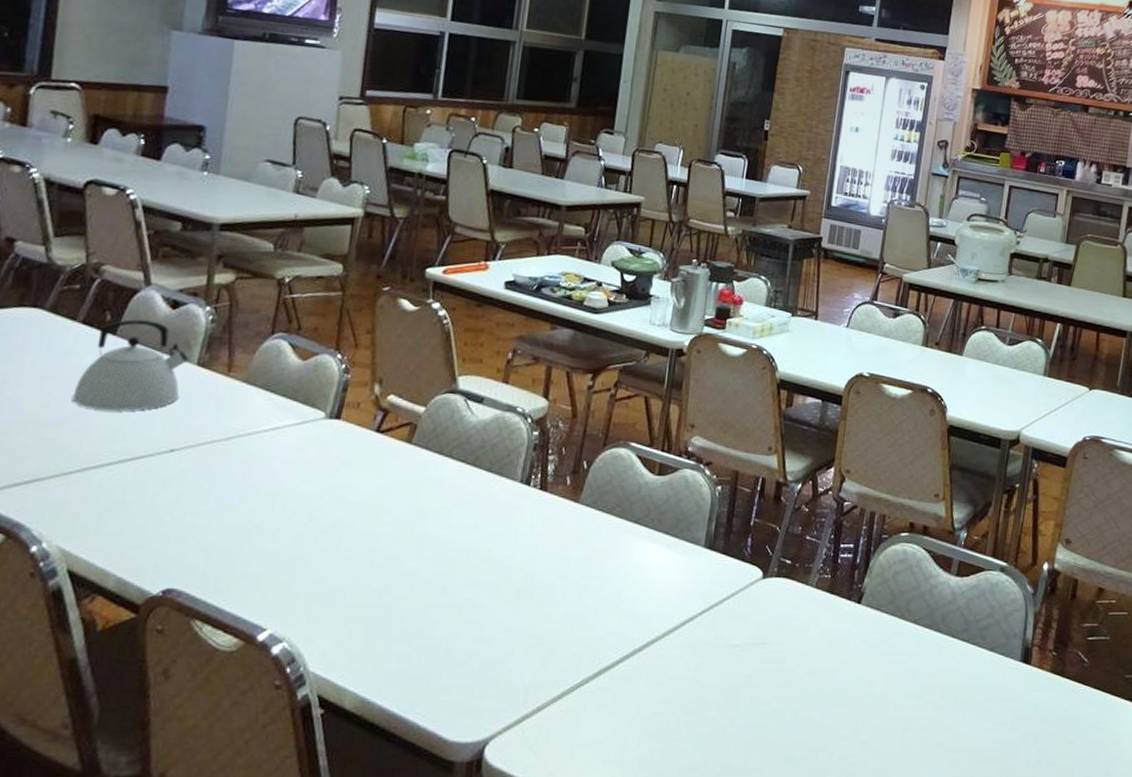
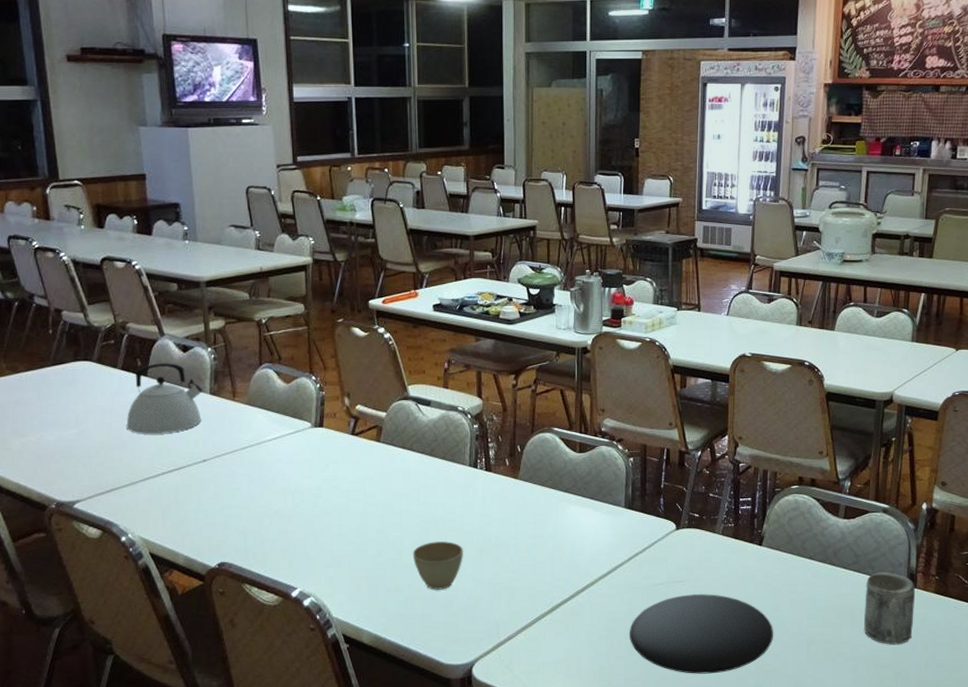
cup: none [429,576,497,641] -> present [412,541,463,590]
plate: none [691,661,865,765] -> present [630,594,773,674]
mug: none [969,644,1030,735] -> present [864,572,916,645]

